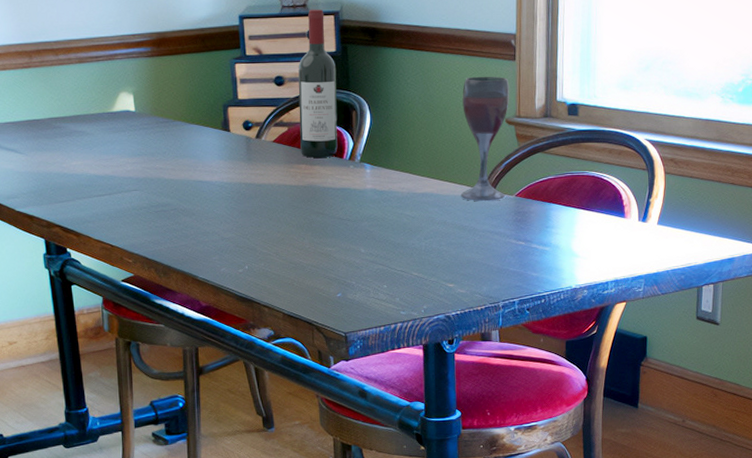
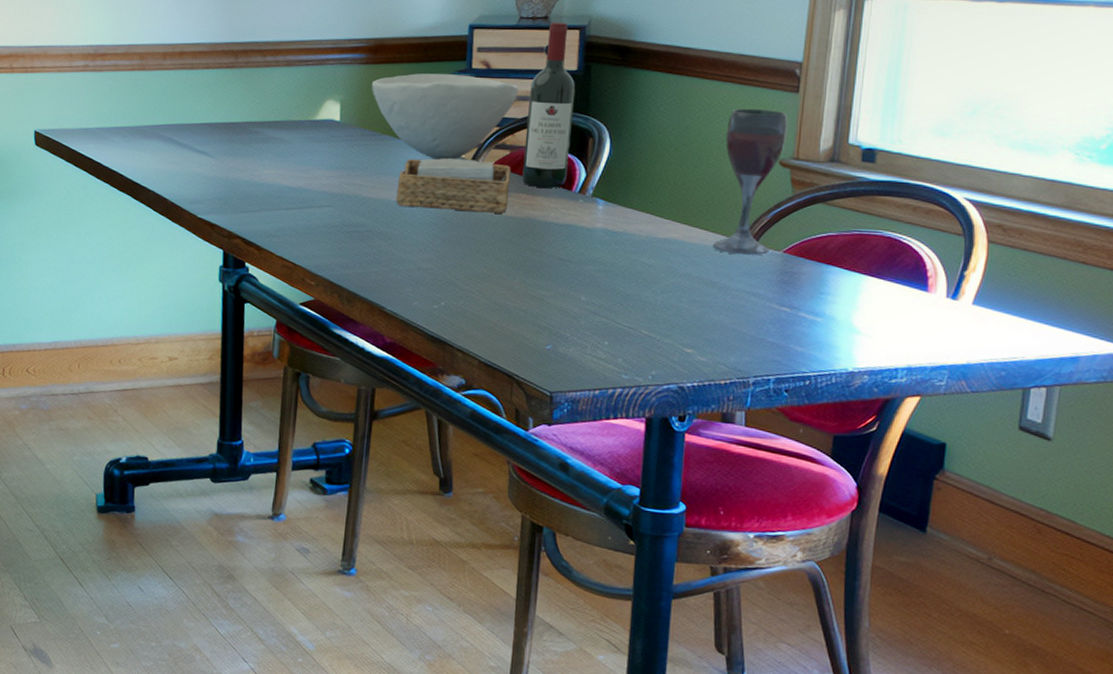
bowl: none [159,61,288,140] -> present [371,73,519,160]
napkin holder: none [194,138,292,185] -> present [396,158,512,214]

